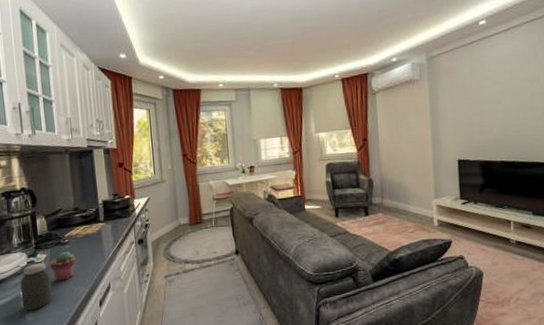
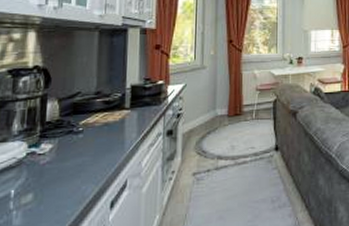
jar: present [20,263,52,311] -> none [11,155,53,213]
potted succulent: present [50,251,76,282] -> none [55,141,89,178]

